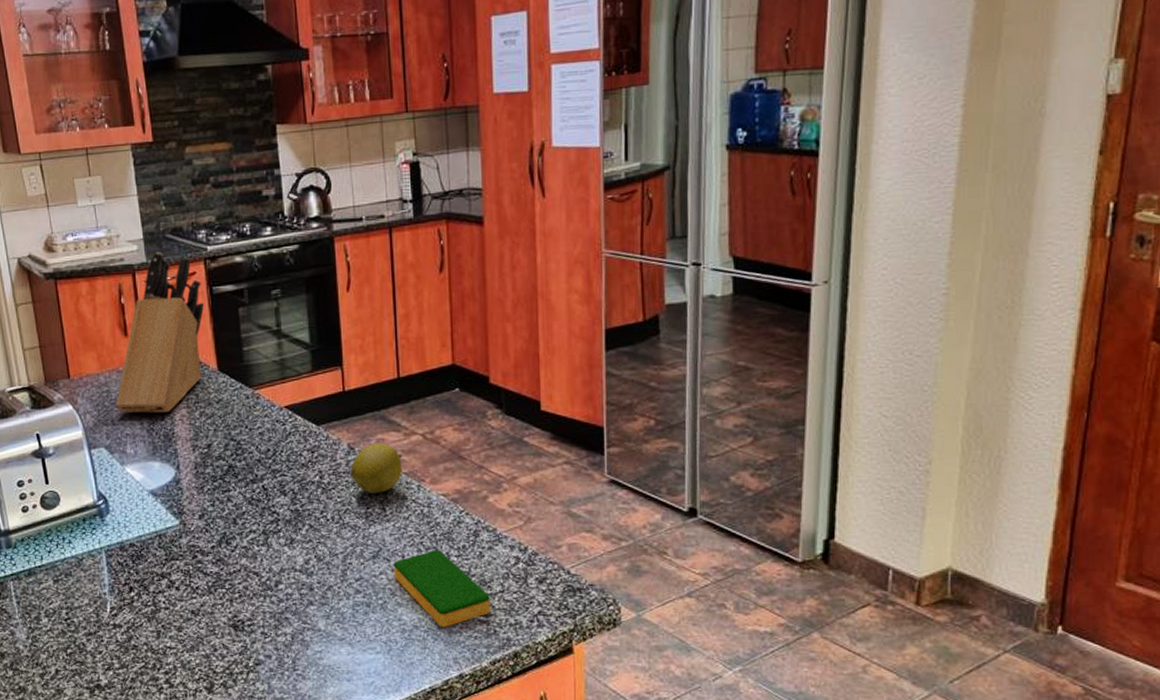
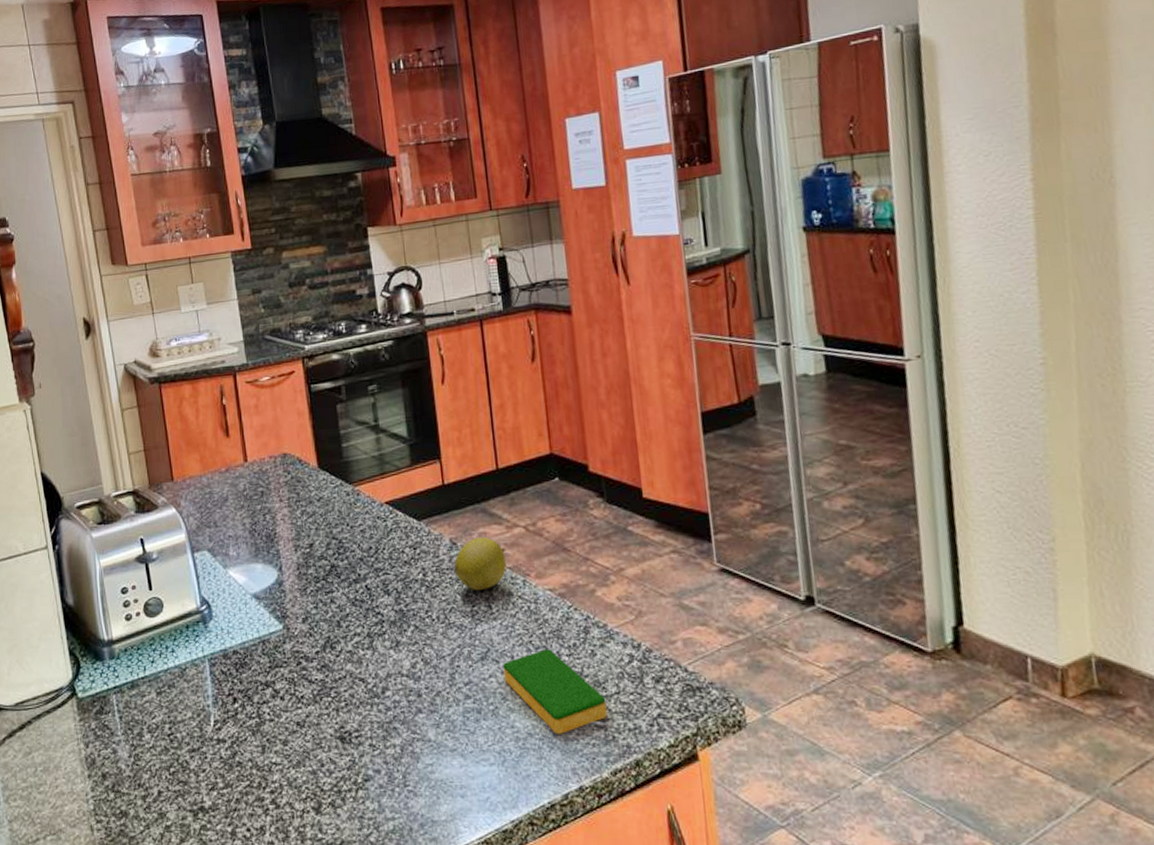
knife block: present [115,251,205,414] -> none [218,352,304,515]

